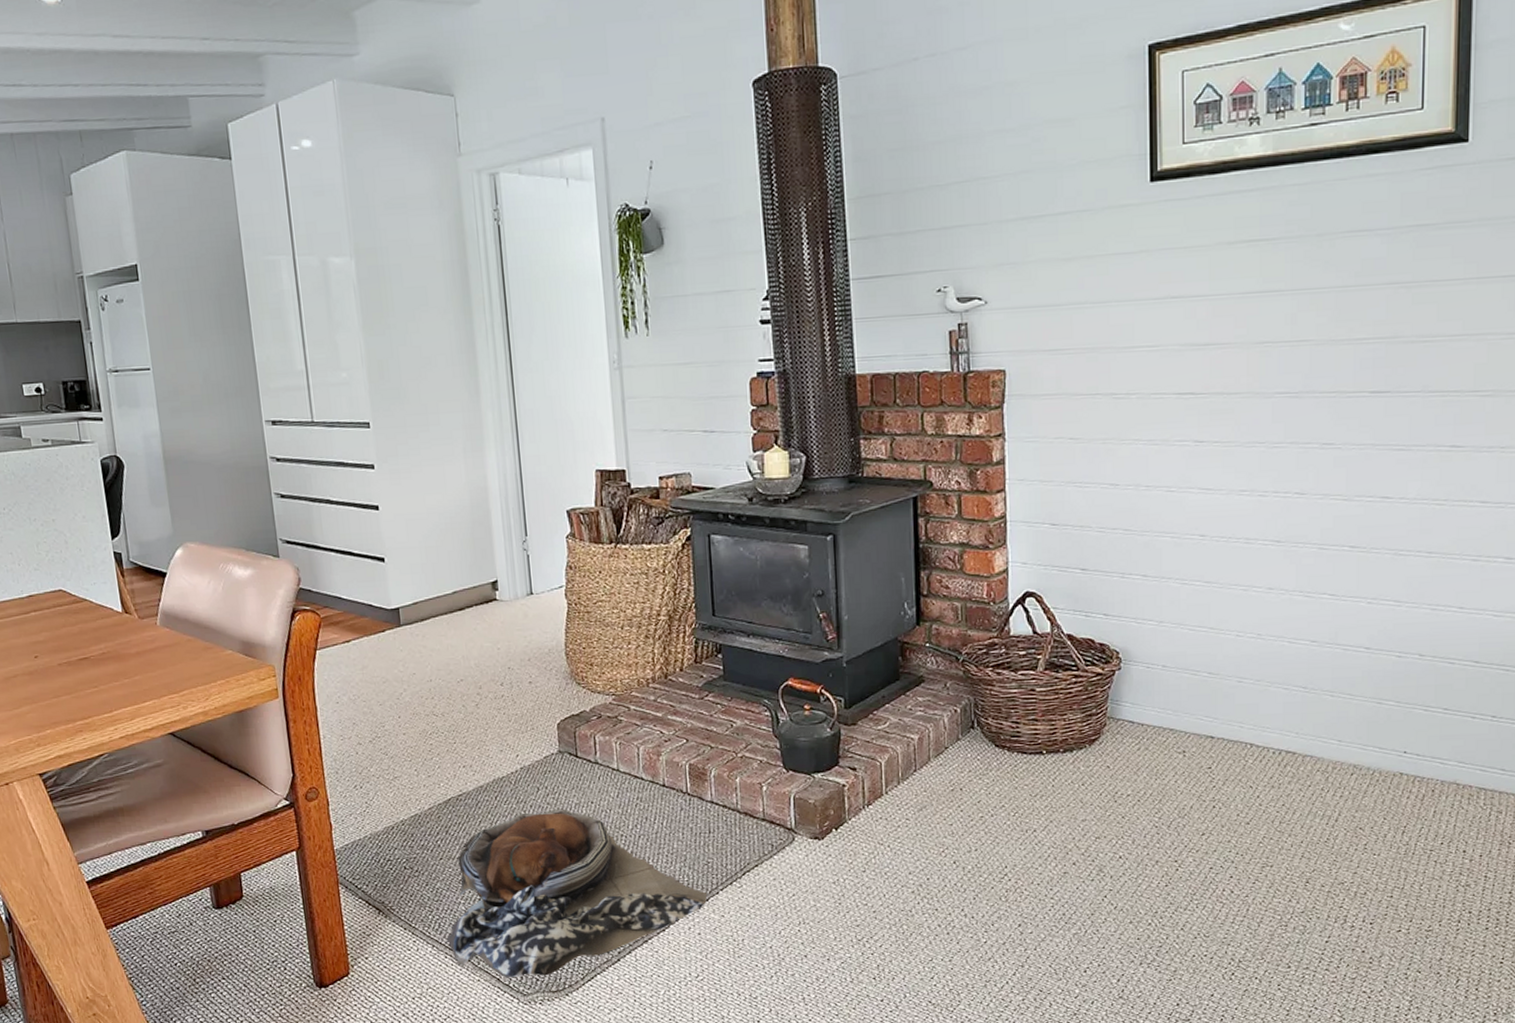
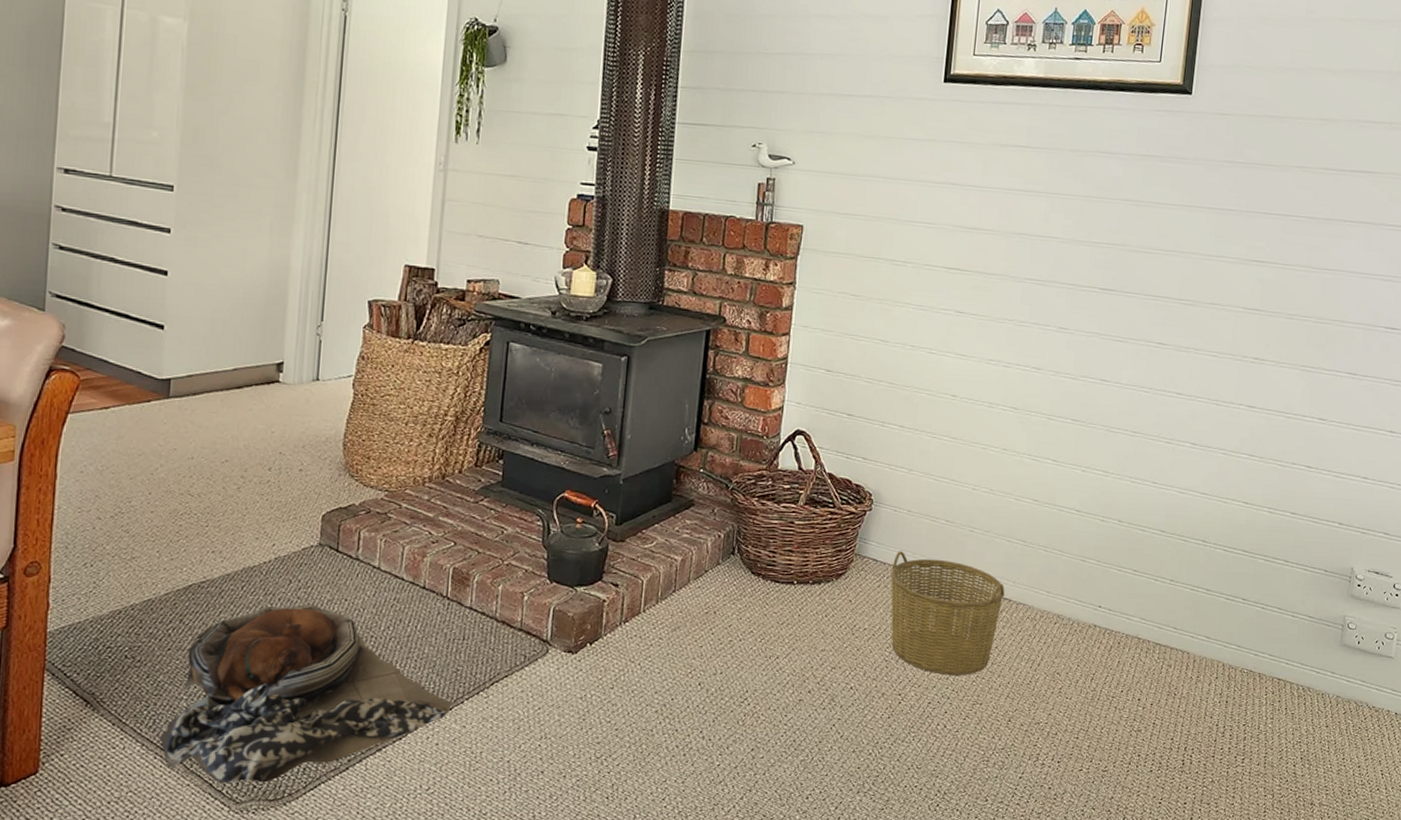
basket: none [1151,710,1287,838] -> present [890,551,1005,675]

